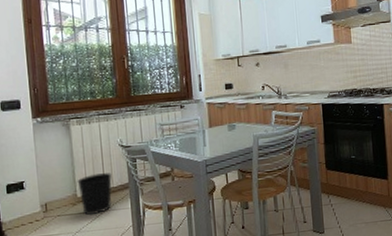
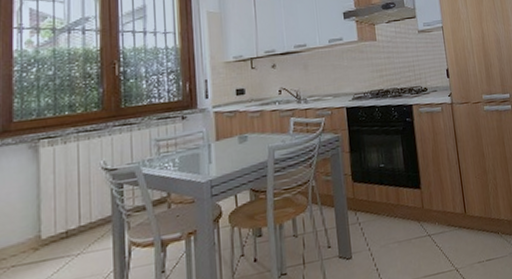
wastebasket: present [77,173,113,215] -> none [43,204,90,262]

